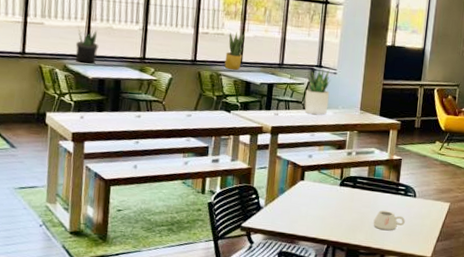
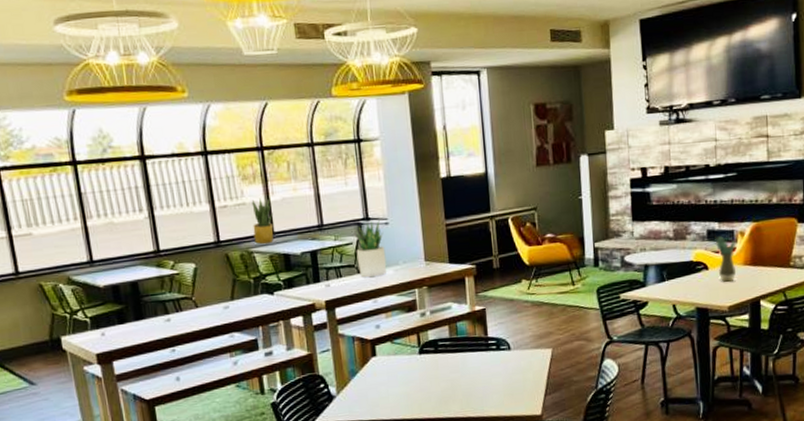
planter: present [75,29,99,64] -> none [73,229,103,272]
cup: present [373,210,405,231] -> none [466,371,504,395]

